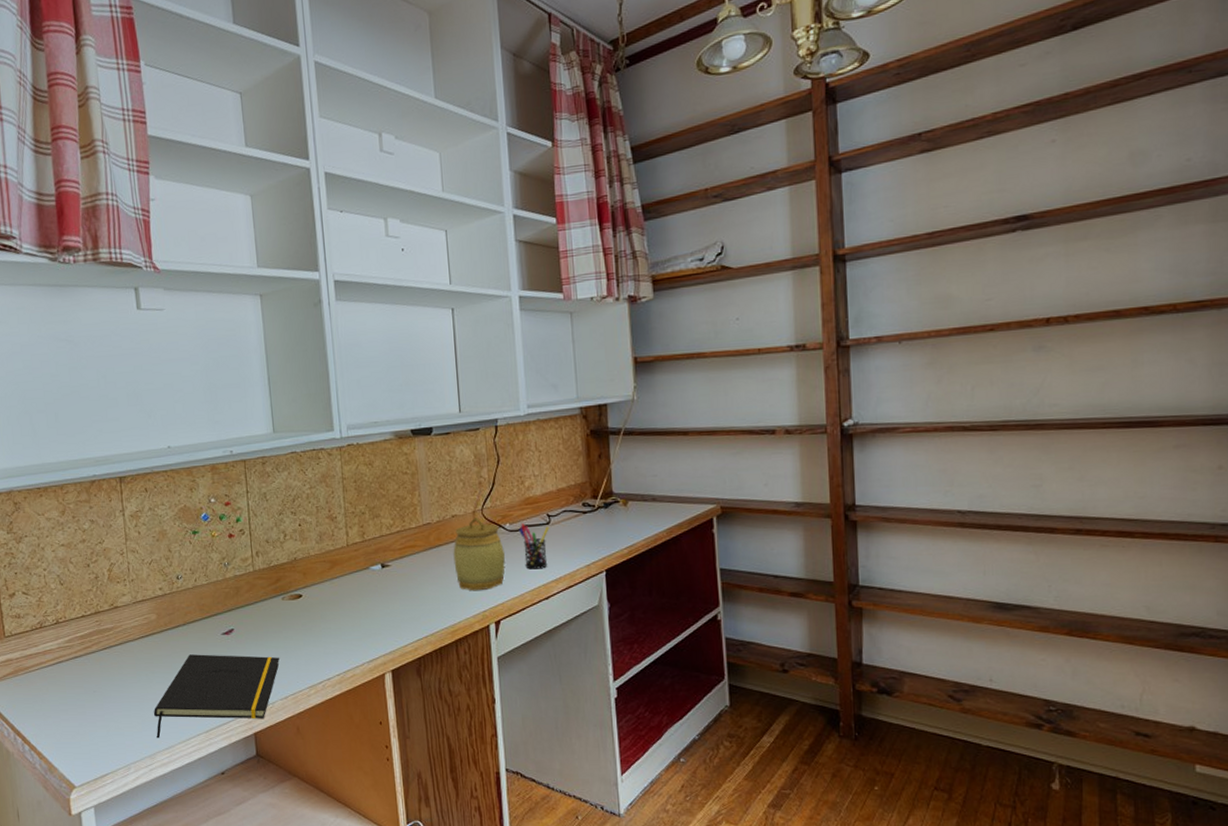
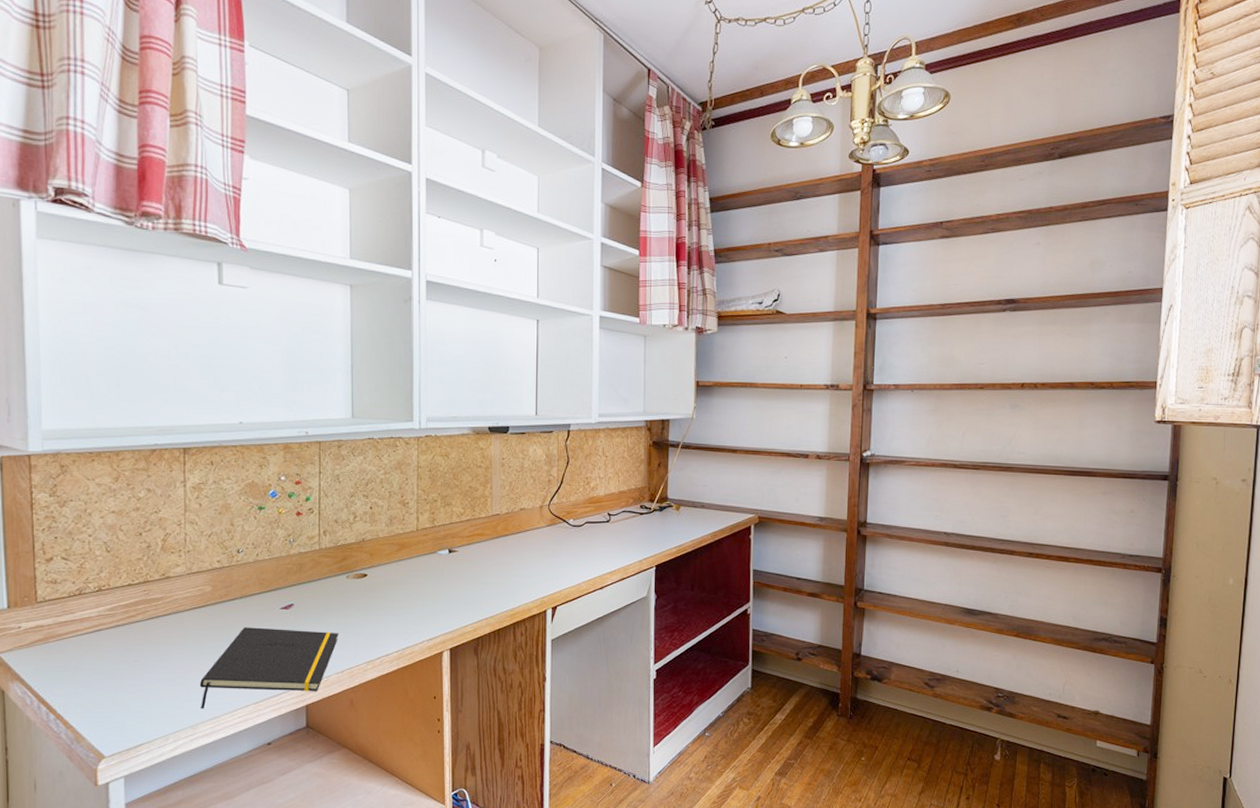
jar: present [453,516,505,591] -> none [518,511,566,579]
pen holder: present [518,523,549,570] -> none [581,520,609,562]

